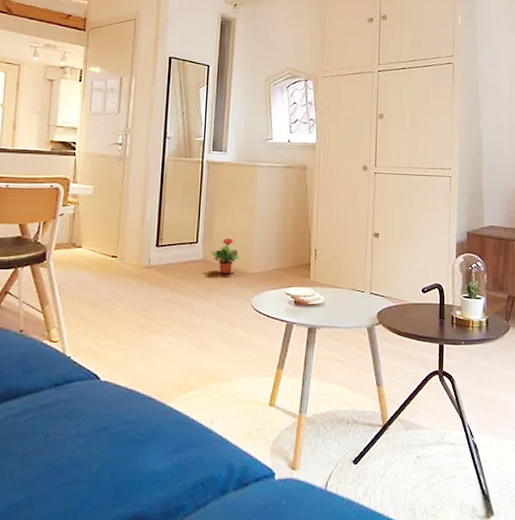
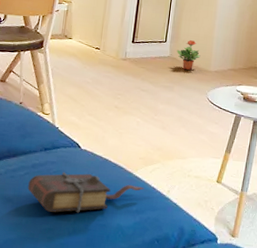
book: none [35,411,182,462] -> present [28,172,144,213]

